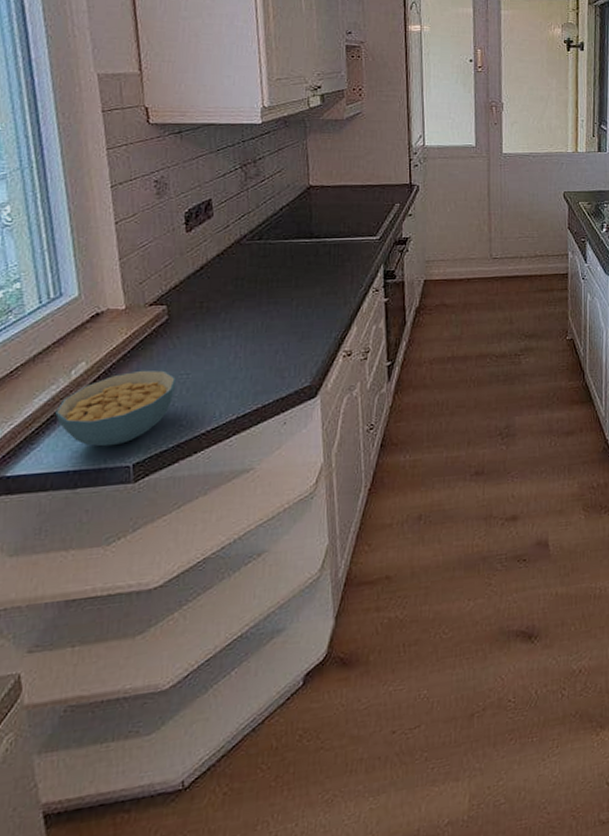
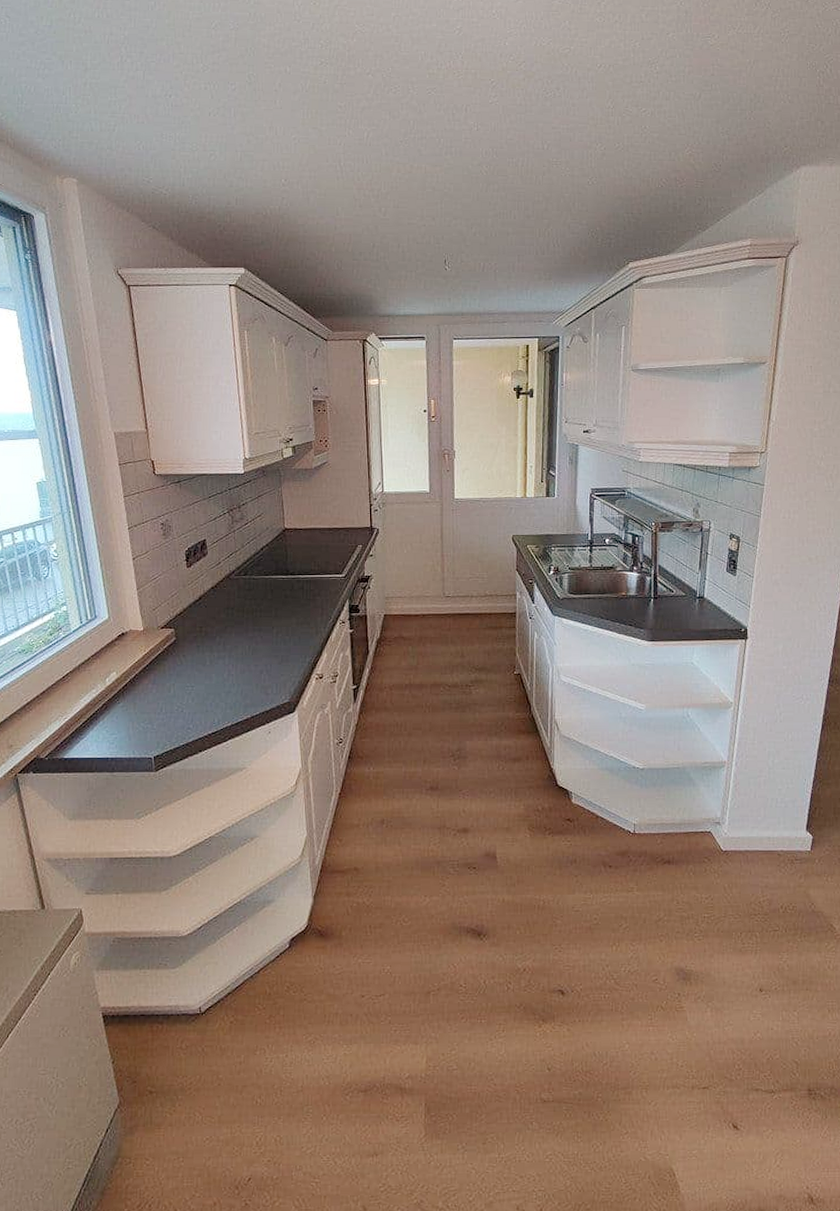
cereal bowl: present [55,370,176,447] -> none [96,681,183,741]

